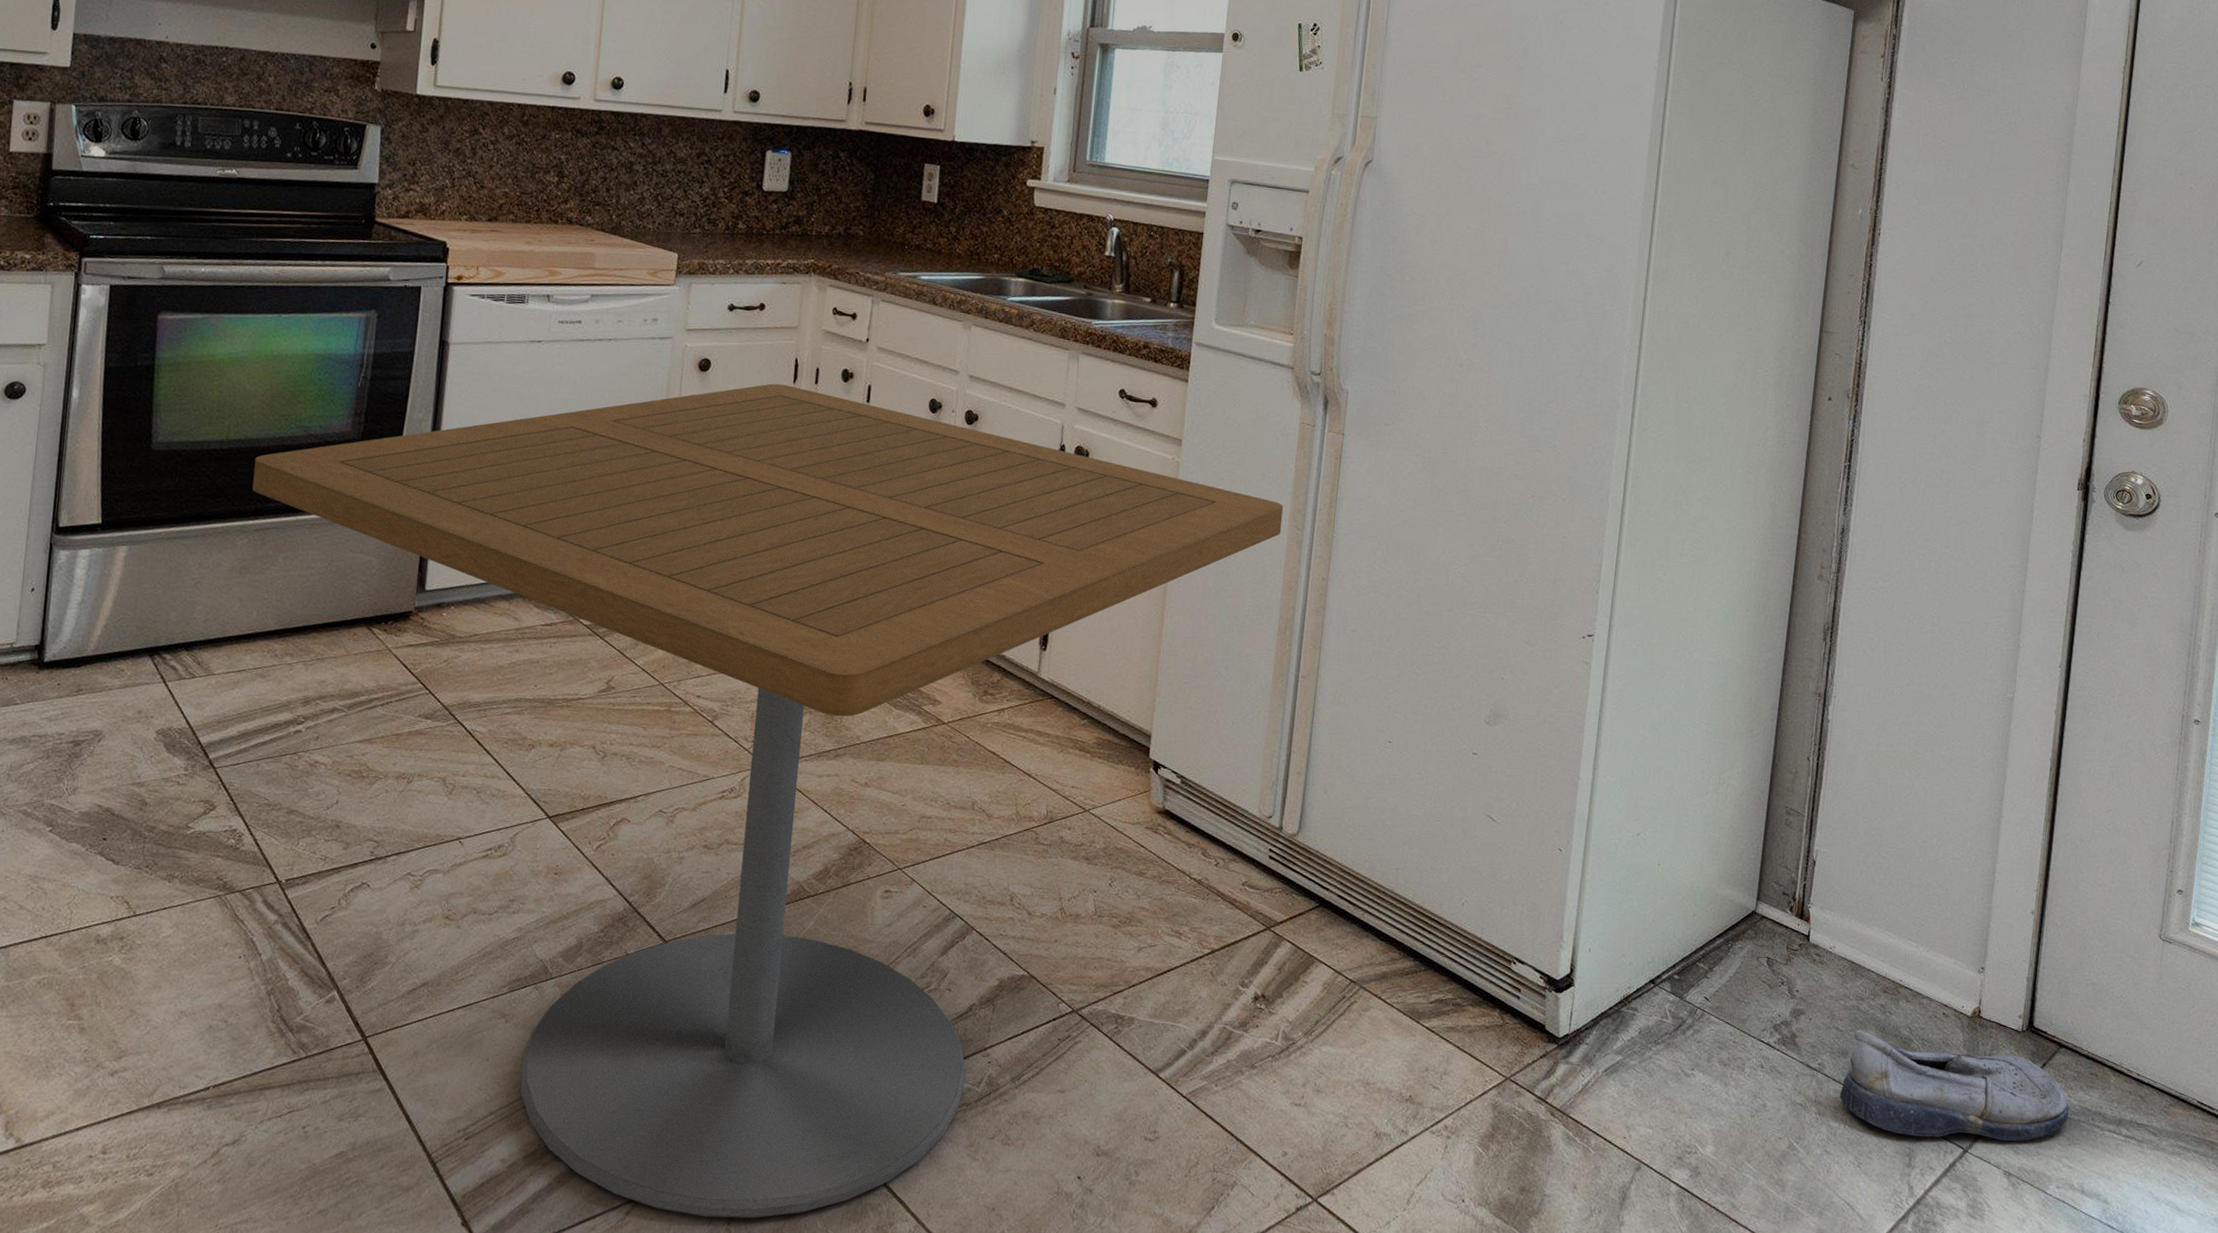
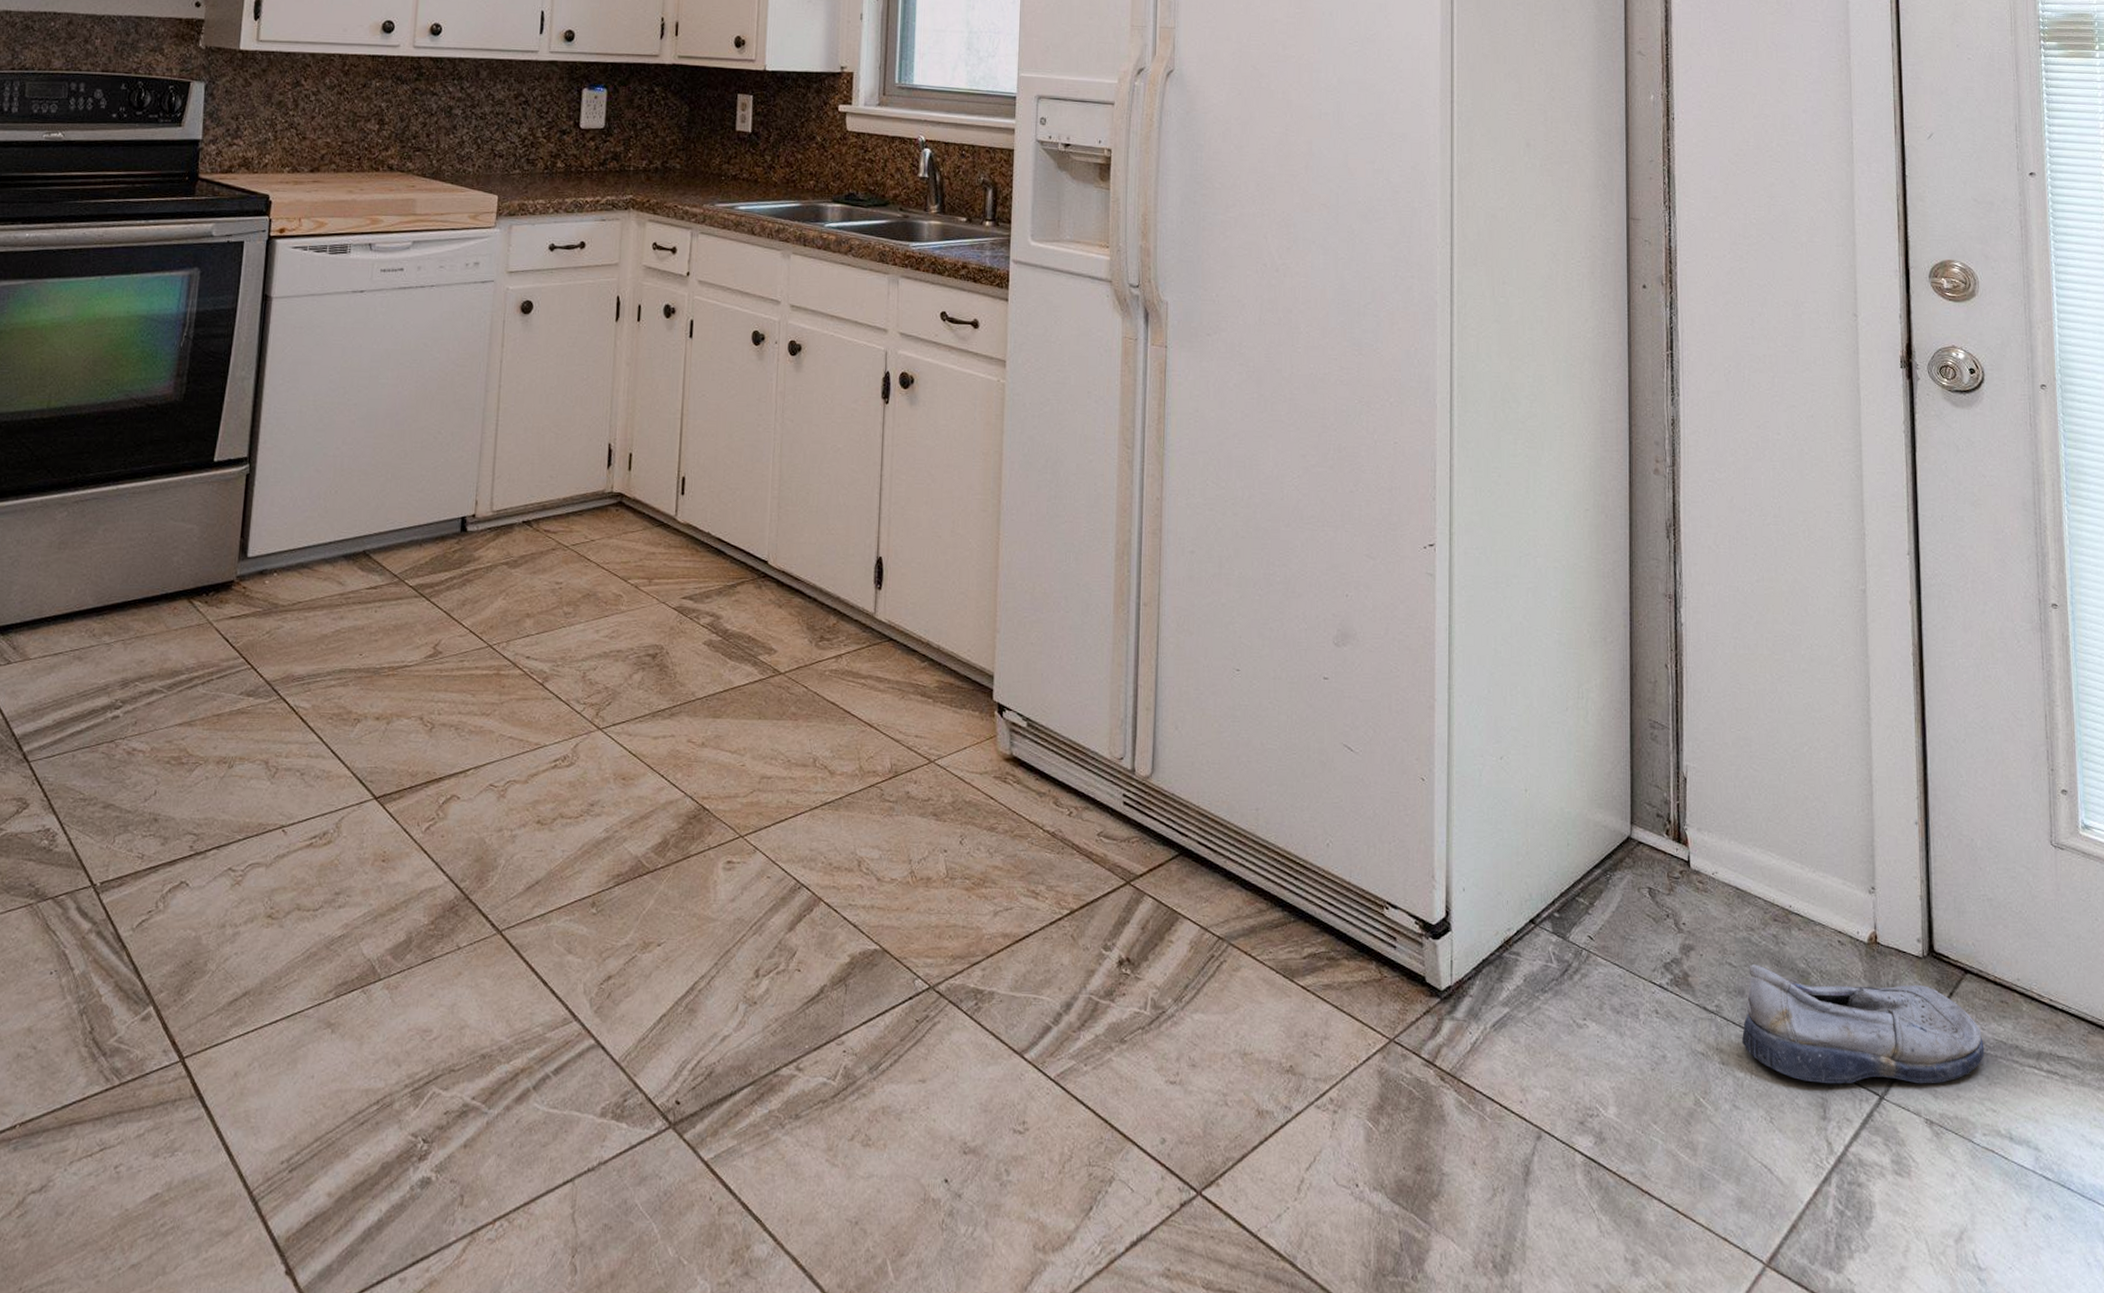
dining table: present [252,383,1284,1219] -> none [72,323,1112,1250]

